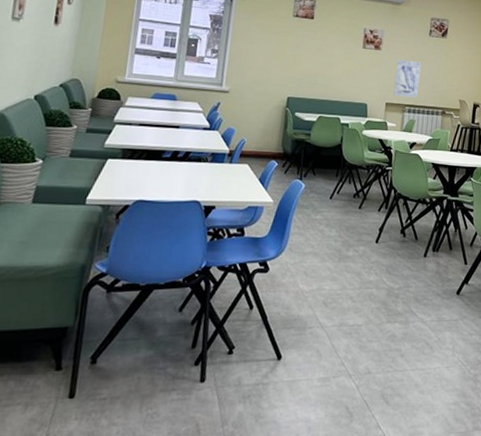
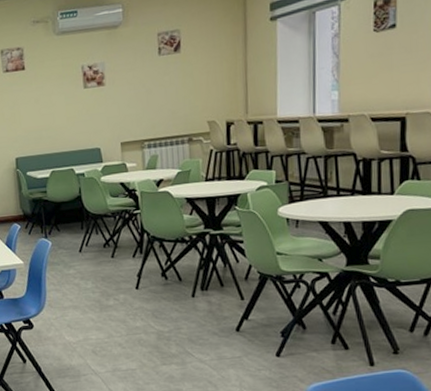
wall art: present [393,59,422,98] -> none [126,87,157,134]

